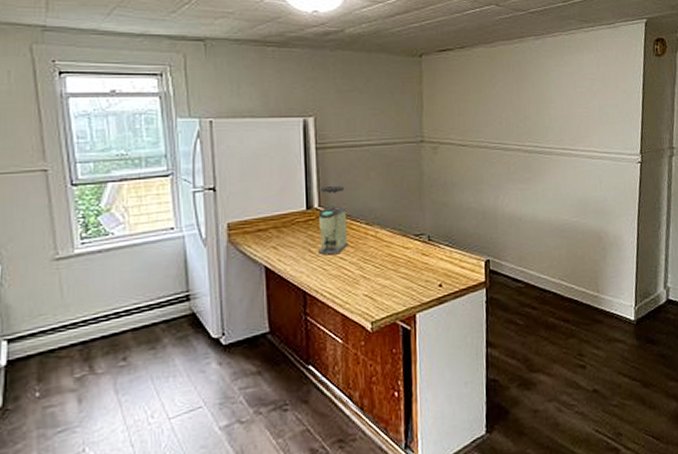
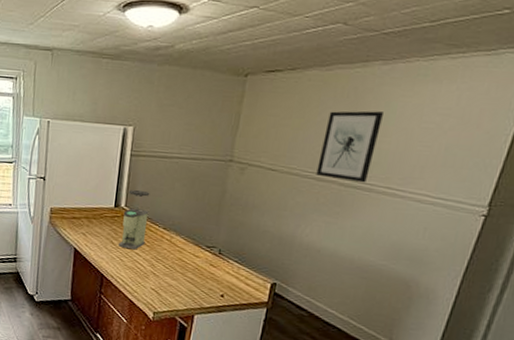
wall art: none [501,81,546,147] -> present [316,111,383,183]

